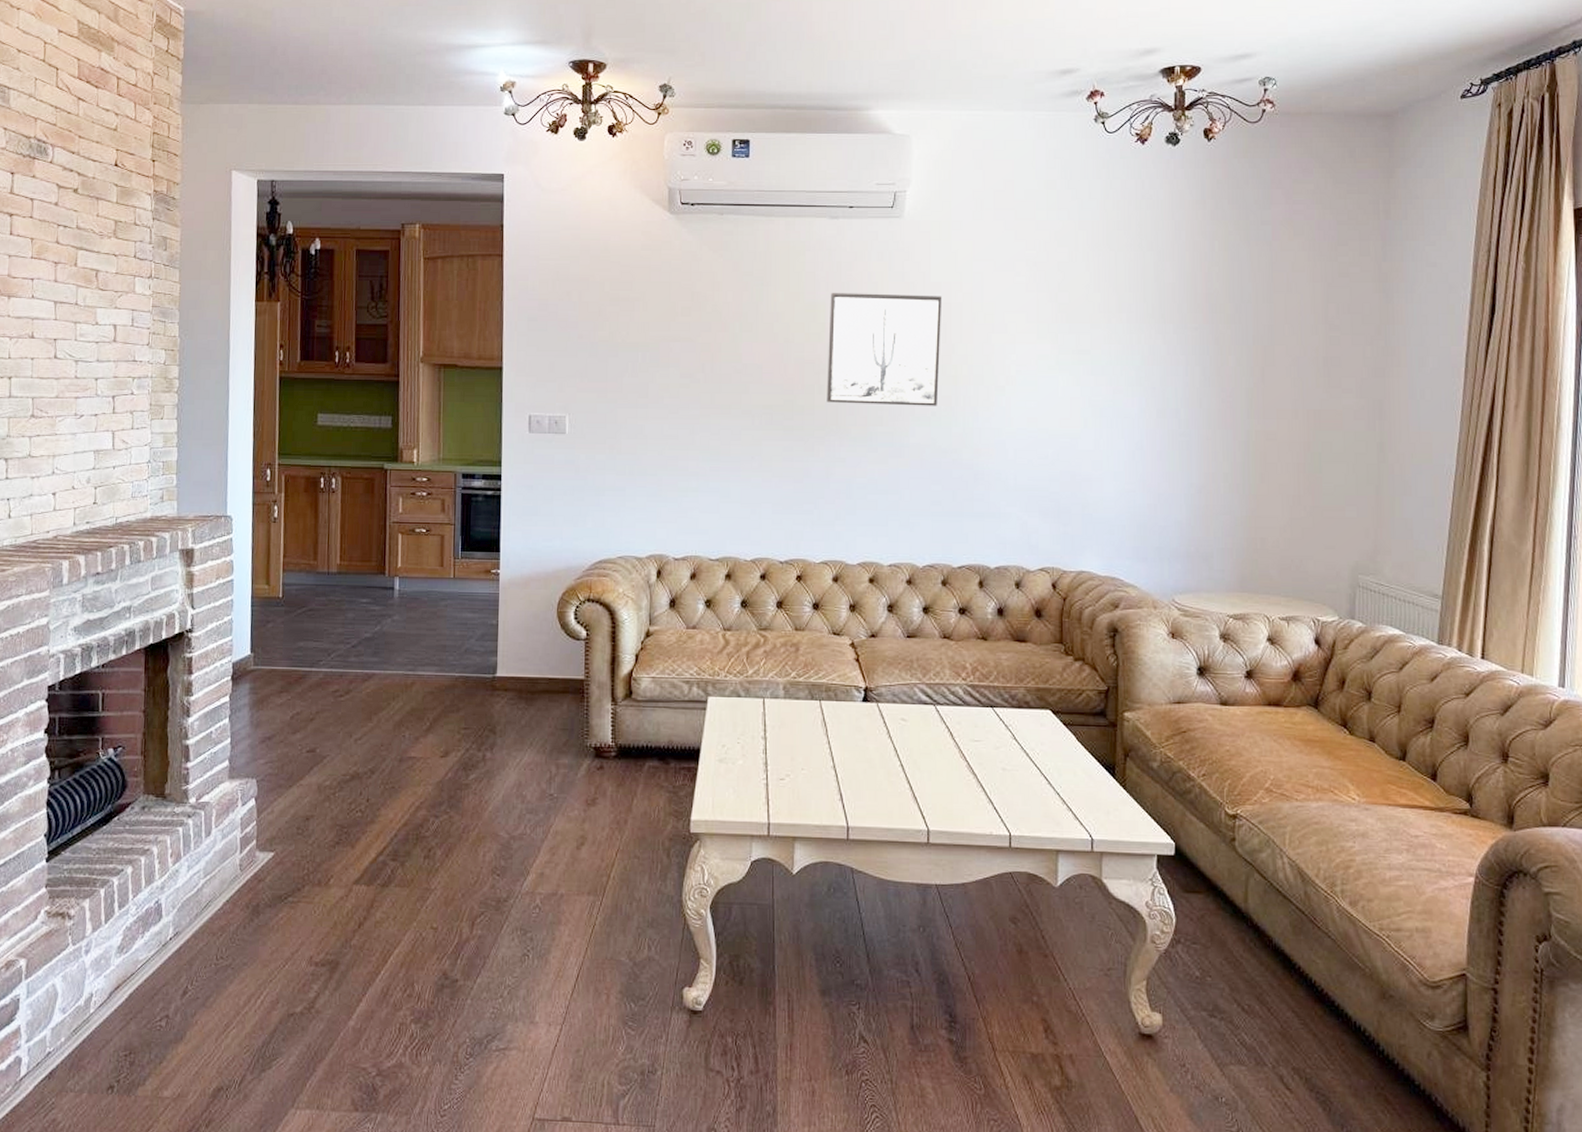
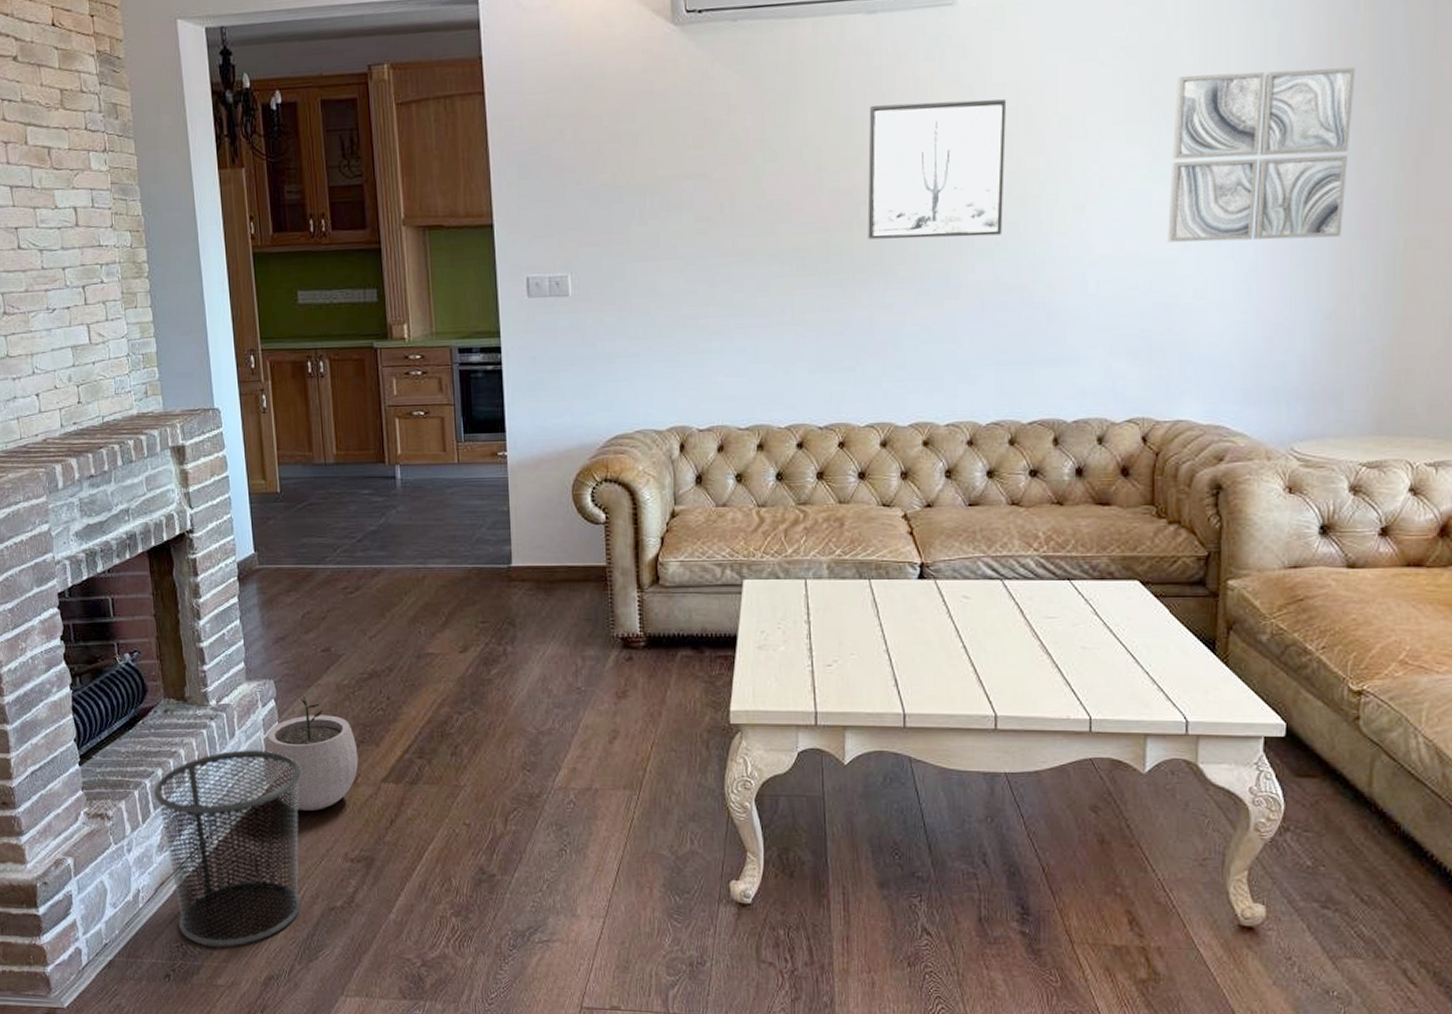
waste bin: none [120,849,274,1056] -> present [153,750,302,947]
plant pot: none [237,795,333,913] -> present [264,695,359,812]
wall art: none [1071,289,1214,427] -> present [1168,67,1356,243]

